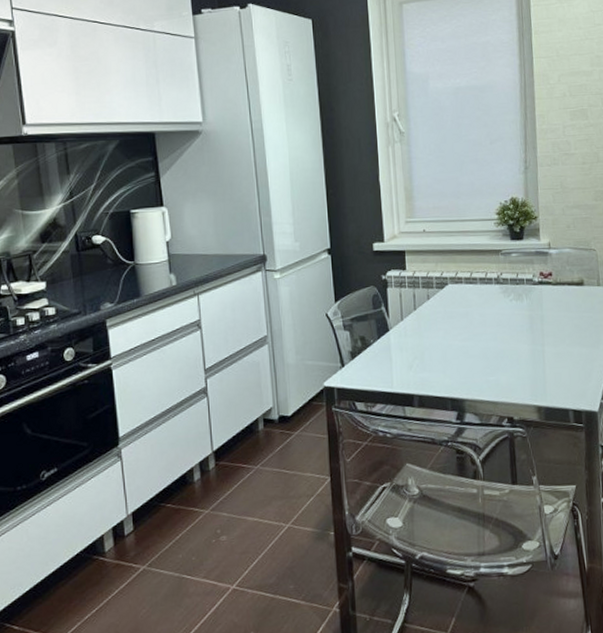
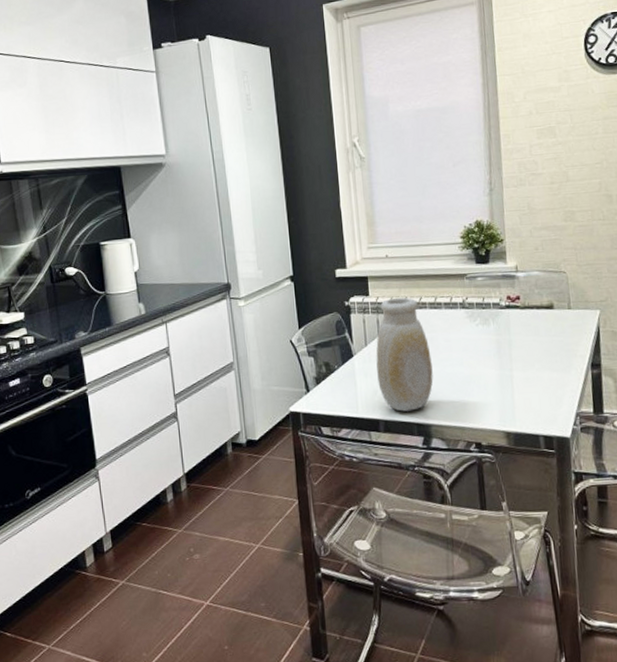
vase: none [411,272,468,387] -> present [376,297,433,412]

